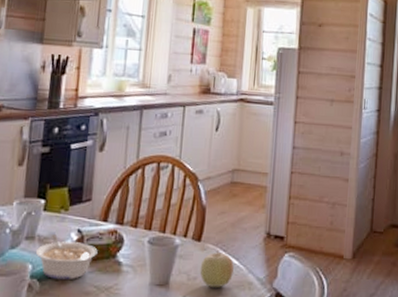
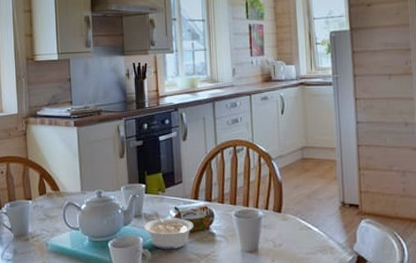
fruit: present [200,250,234,288] -> none [283,219,315,253]

